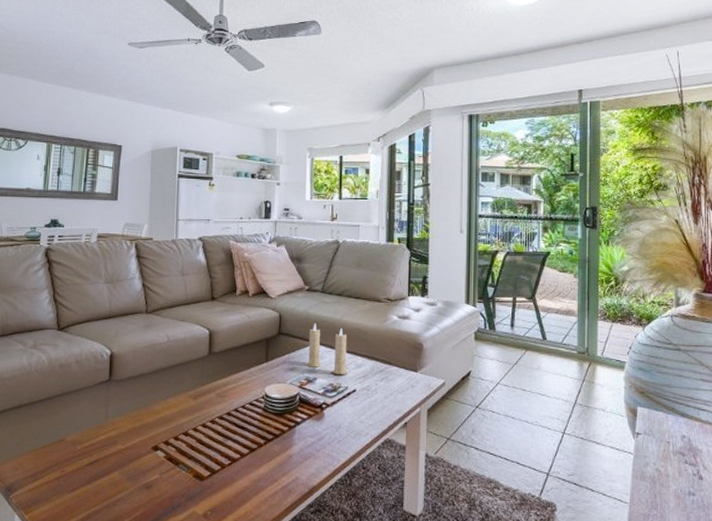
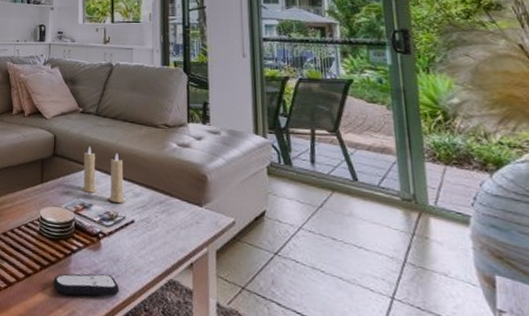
remote control: none [278,440,341,464] -> present [54,273,120,297]

